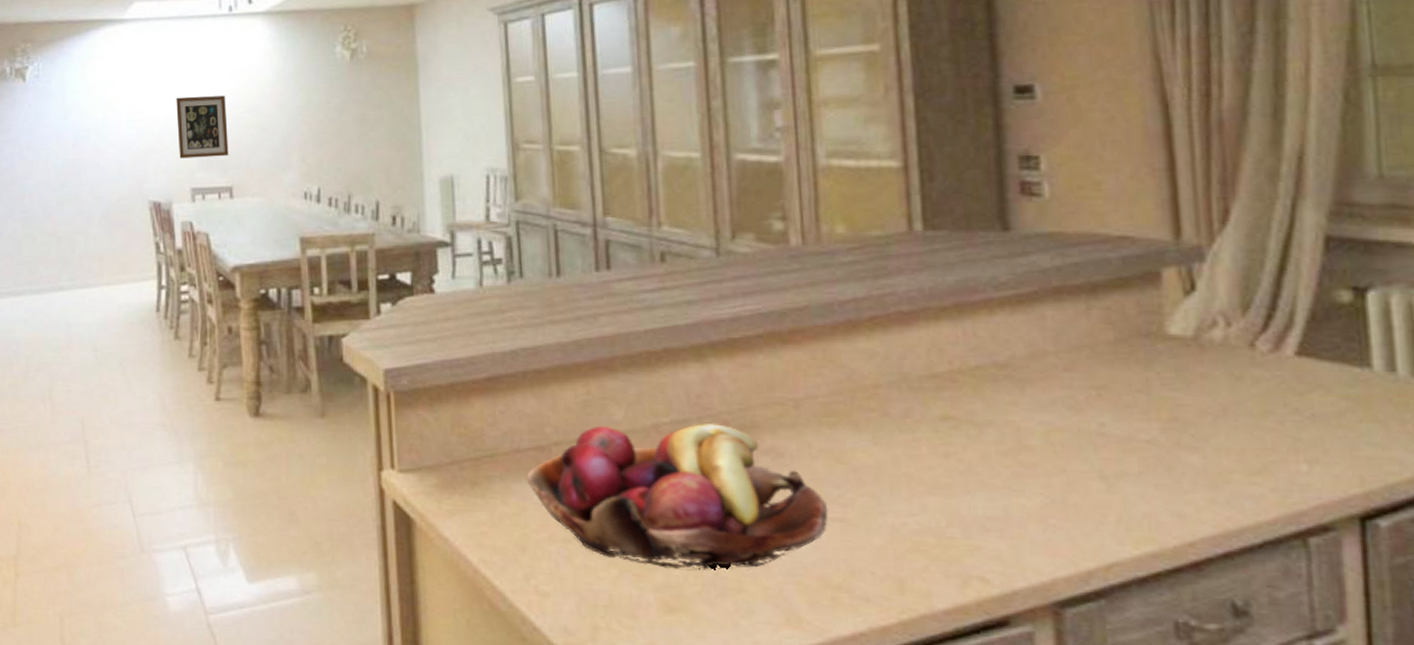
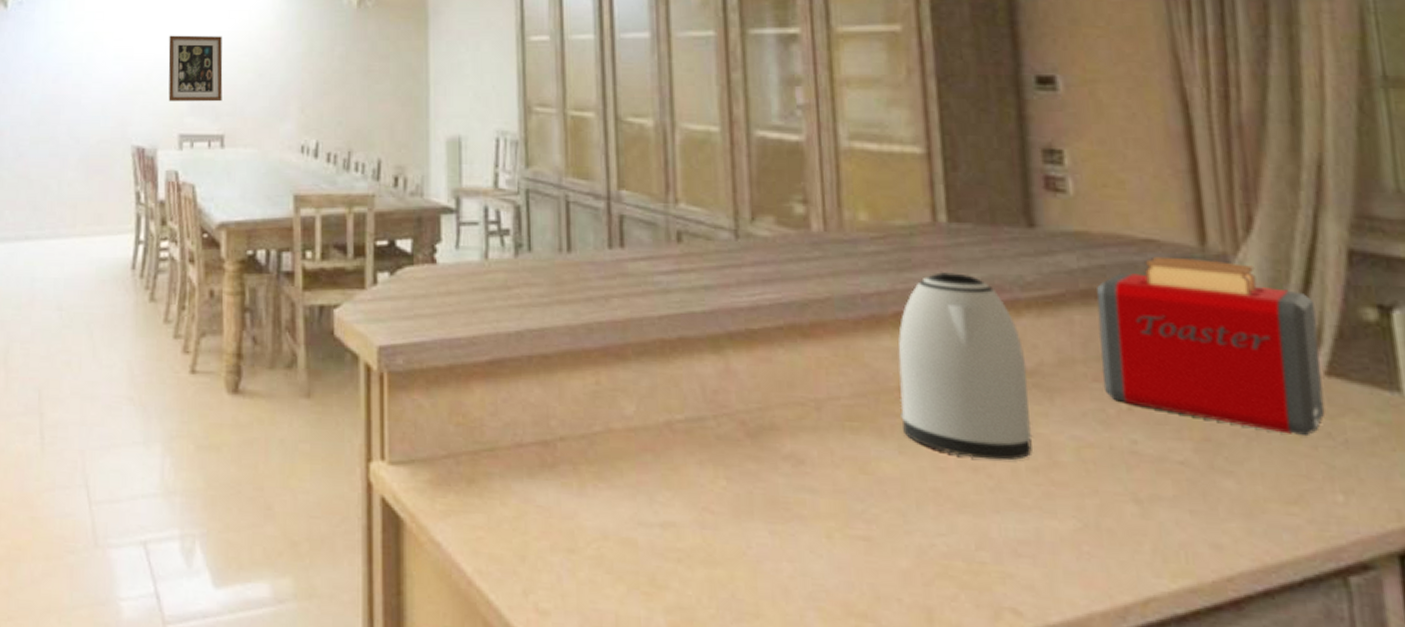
fruit basket: present [526,424,829,571] -> none [528,420,852,591]
kettle: none [873,277,1003,446] -> present [898,272,1033,461]
toaster: none [1069,252,1294,413] -> present [1096,256,1325,437]

